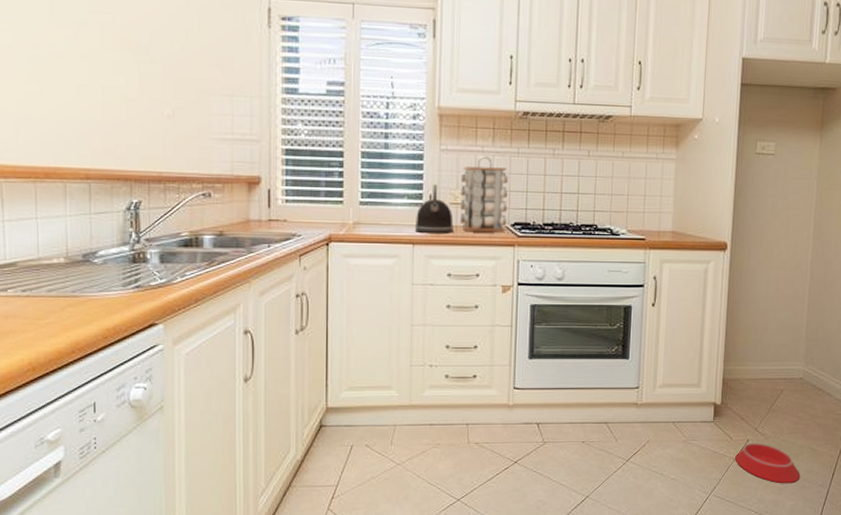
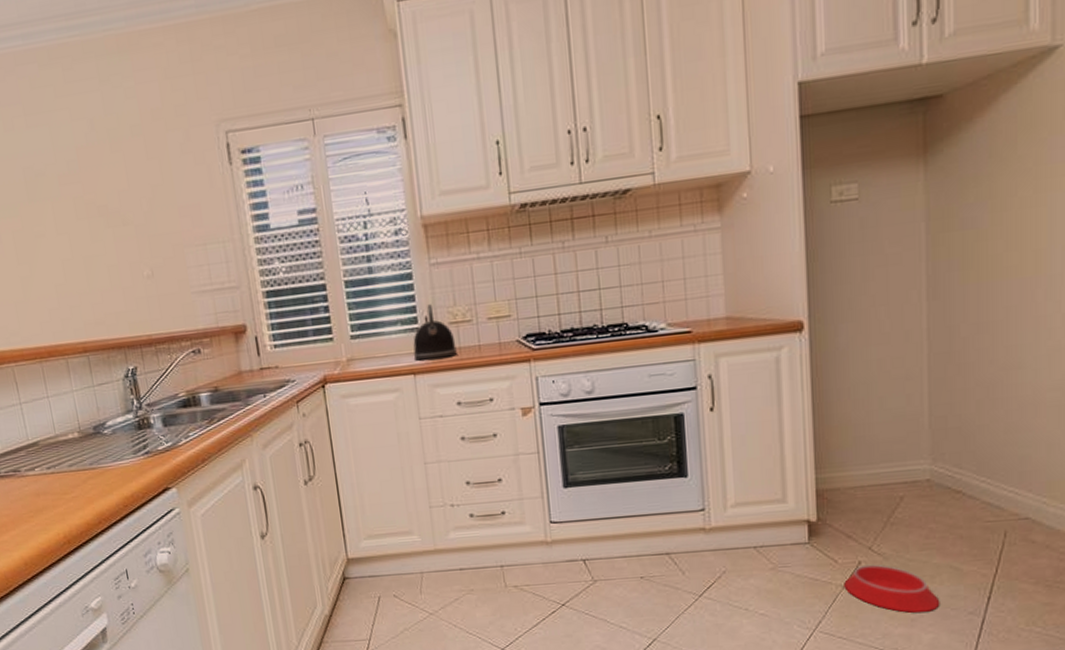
spice rack: present [459,156,508,233] -> none [456,263,518,353]

